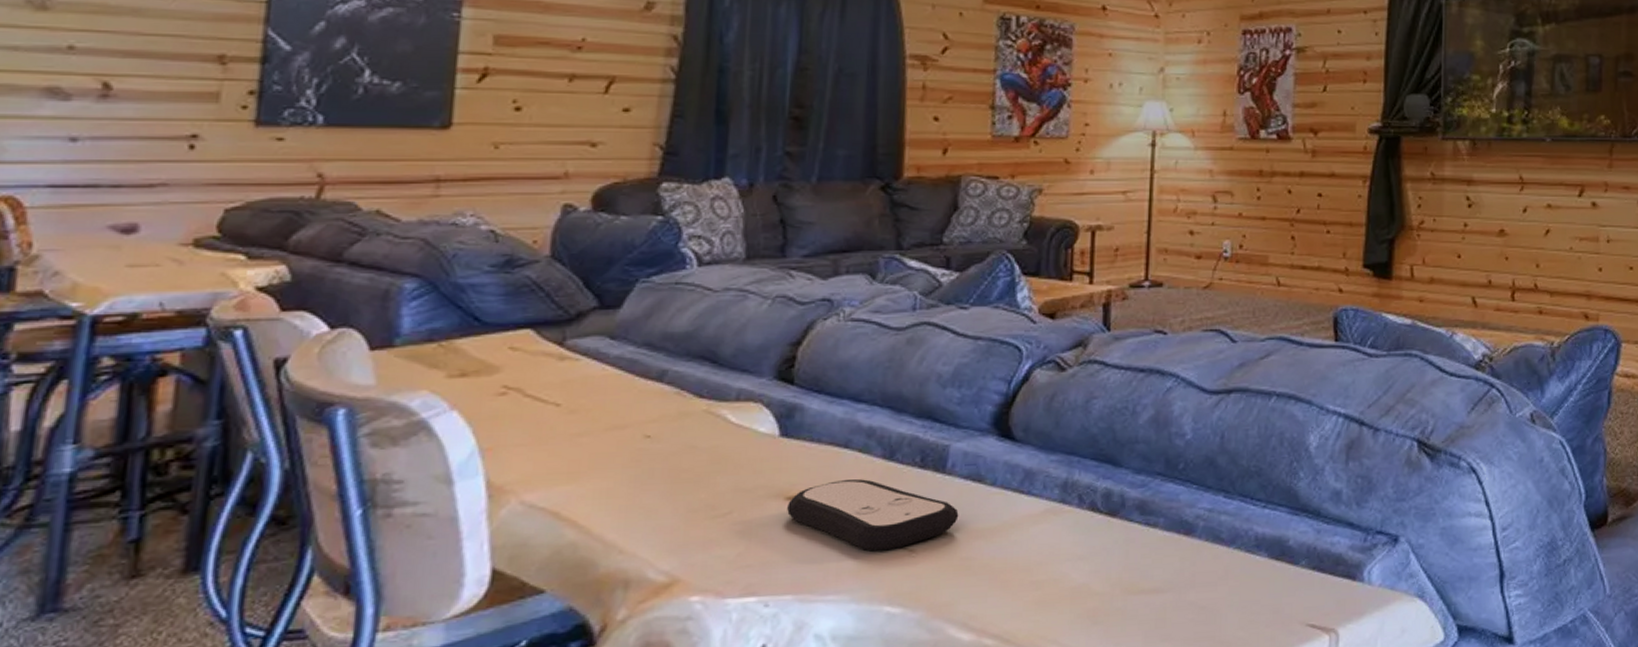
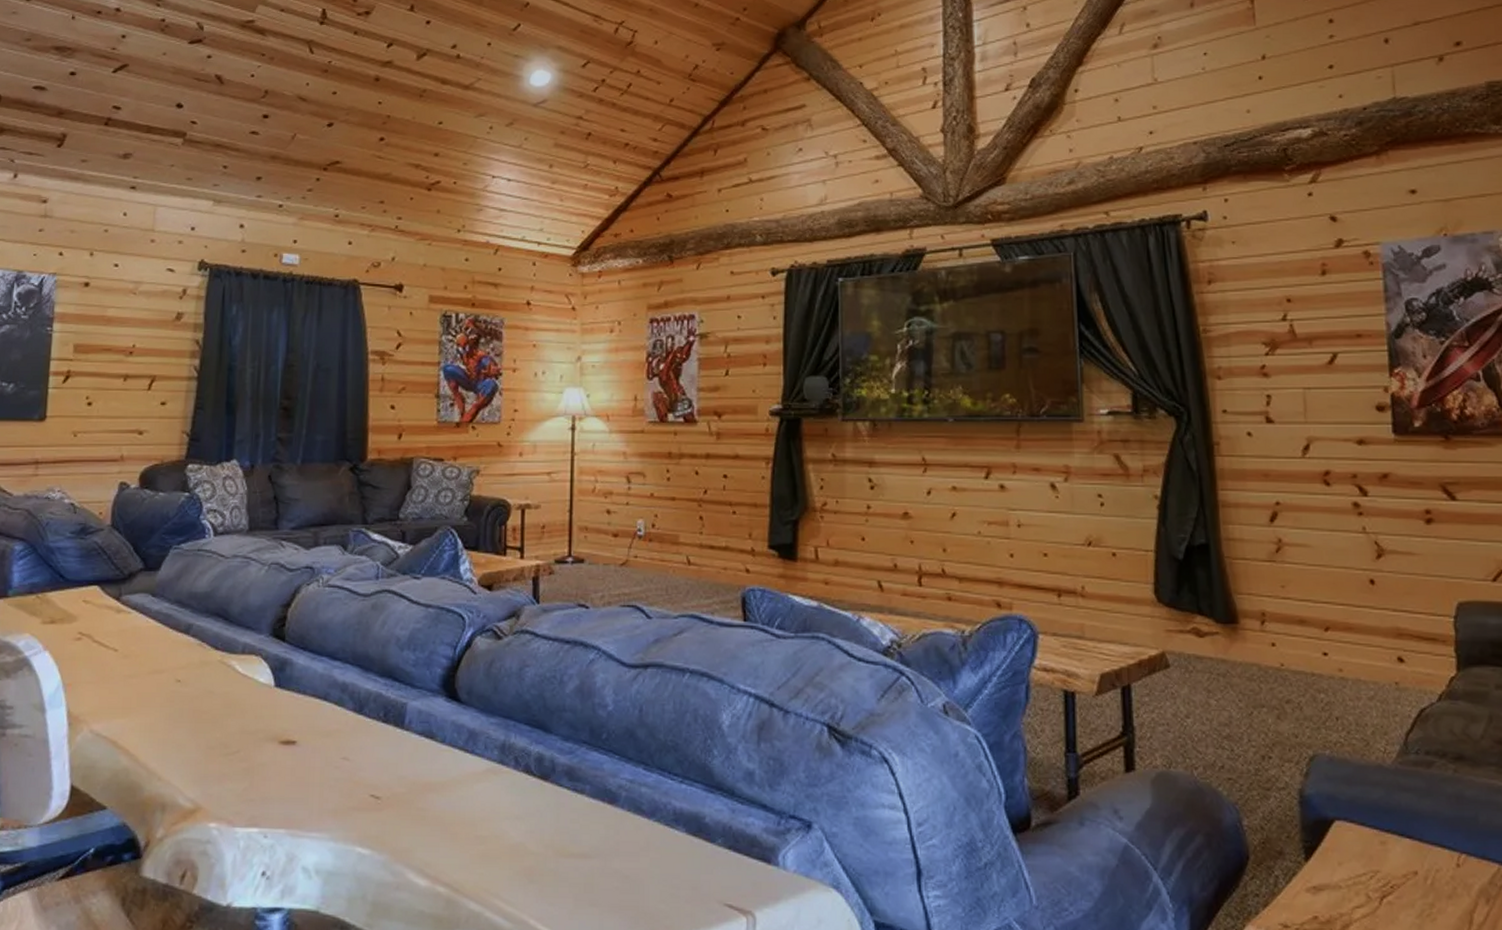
remote control: present [787,479,959,552] -> none [281,729,415,796]

